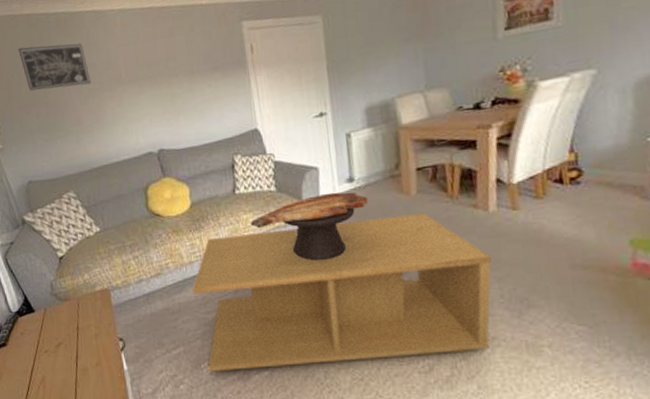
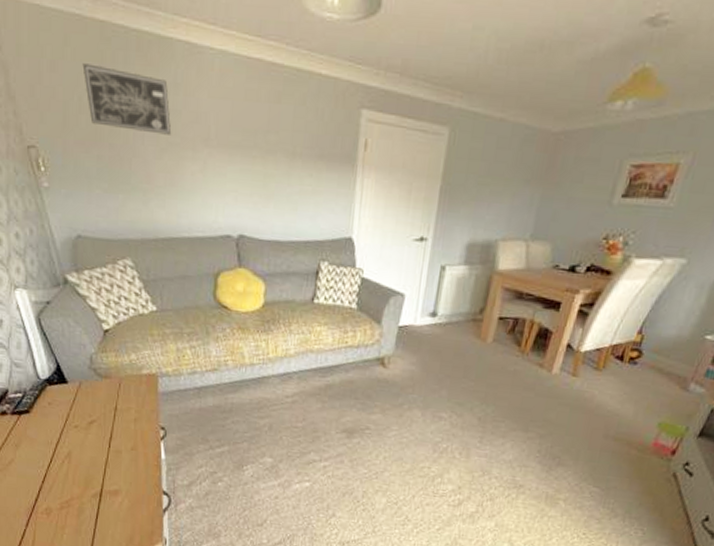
coffee table: present [192,213,492,371] -> none [249,344,541,494]
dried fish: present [250,192,368,262] -> none [322,322,445,390]

